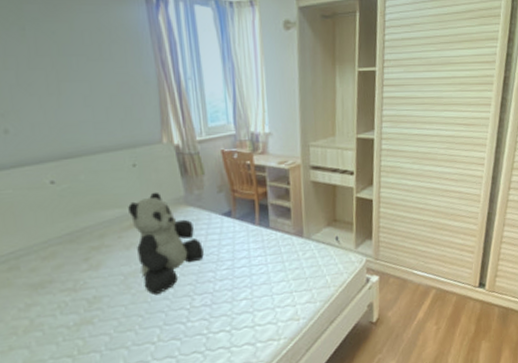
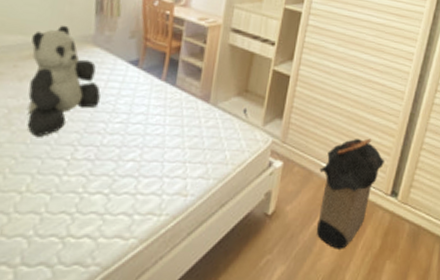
laundry hamper: none [412,242,470,340] -> present [317,138,385,249]

